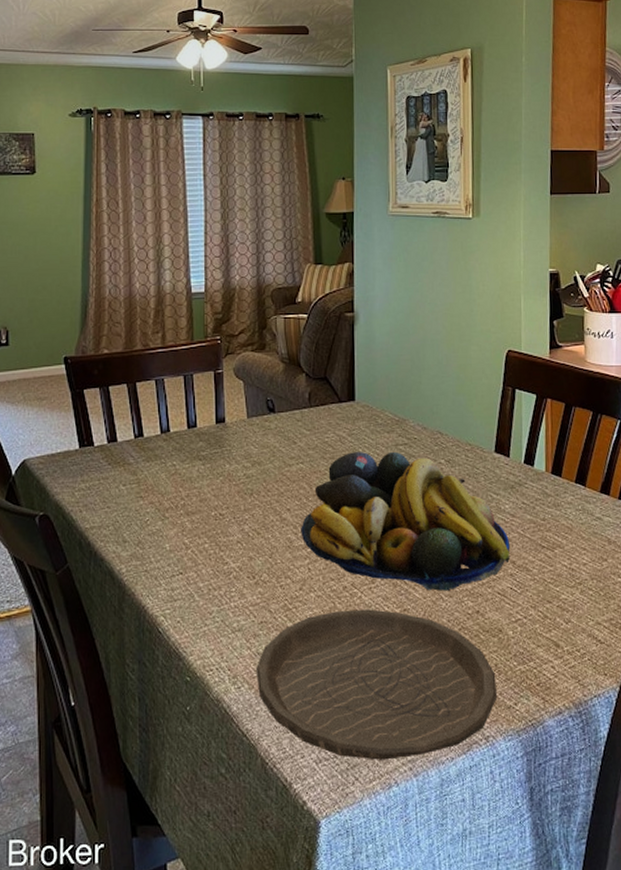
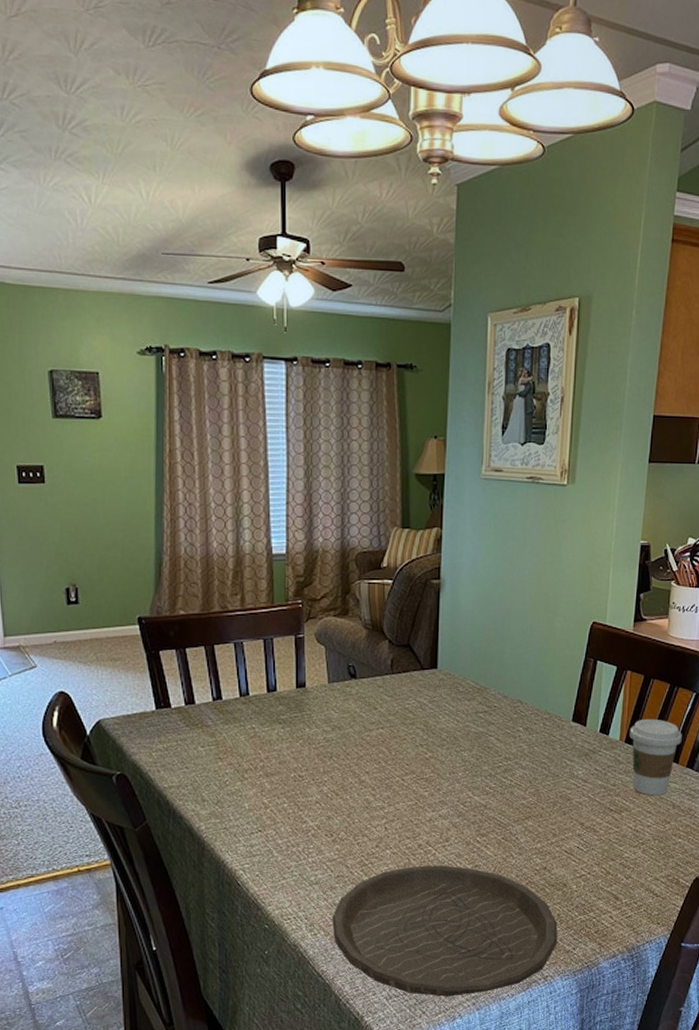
fruit bowl: present [301,451,510,591] -> none [379,719,580,849]
coffee cup: none [554,448,611,531] -> present [629,718,682,796]

